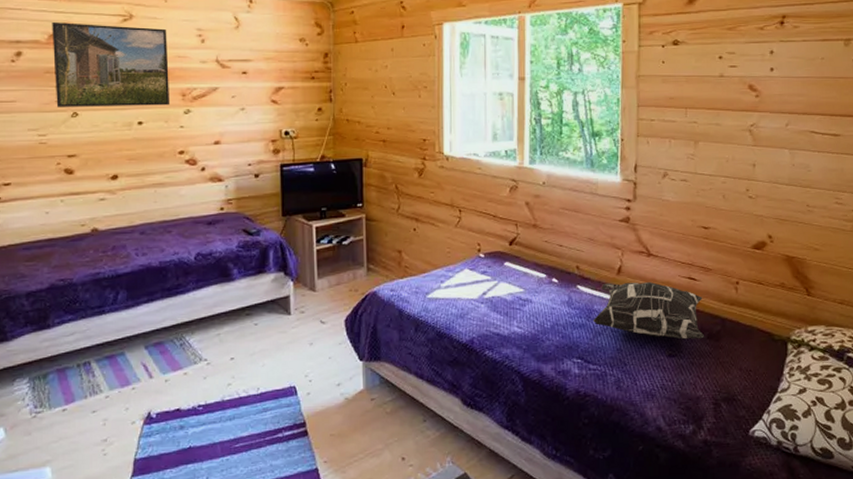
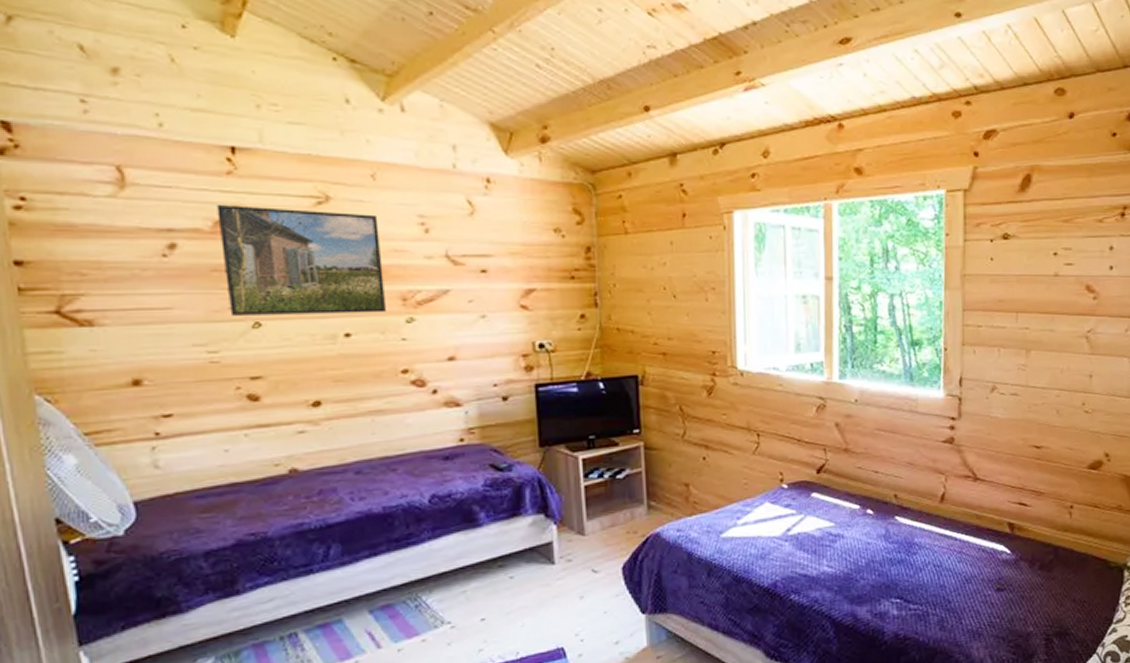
decorative pillow: present [593,281,704,339] -> none [913,508,1035,571]

